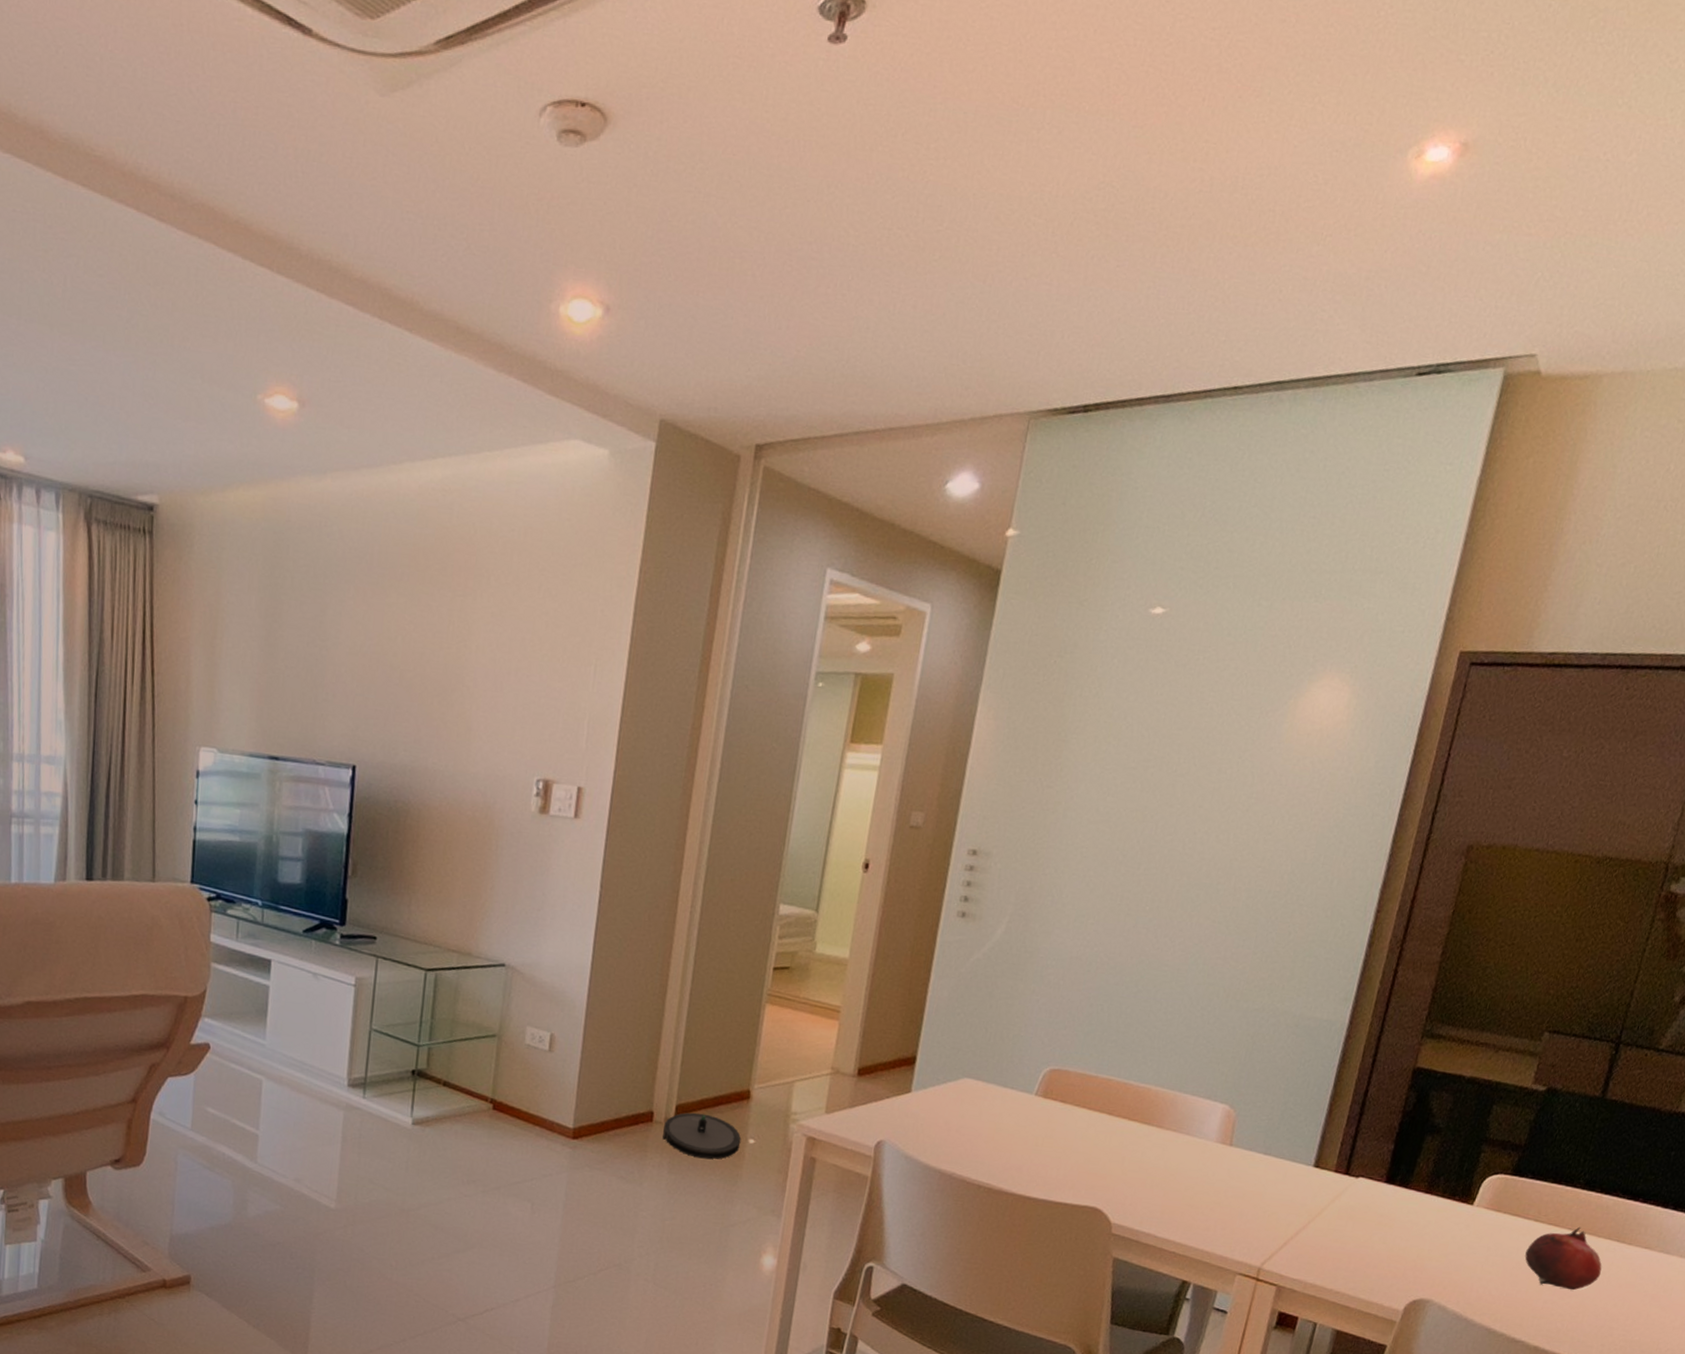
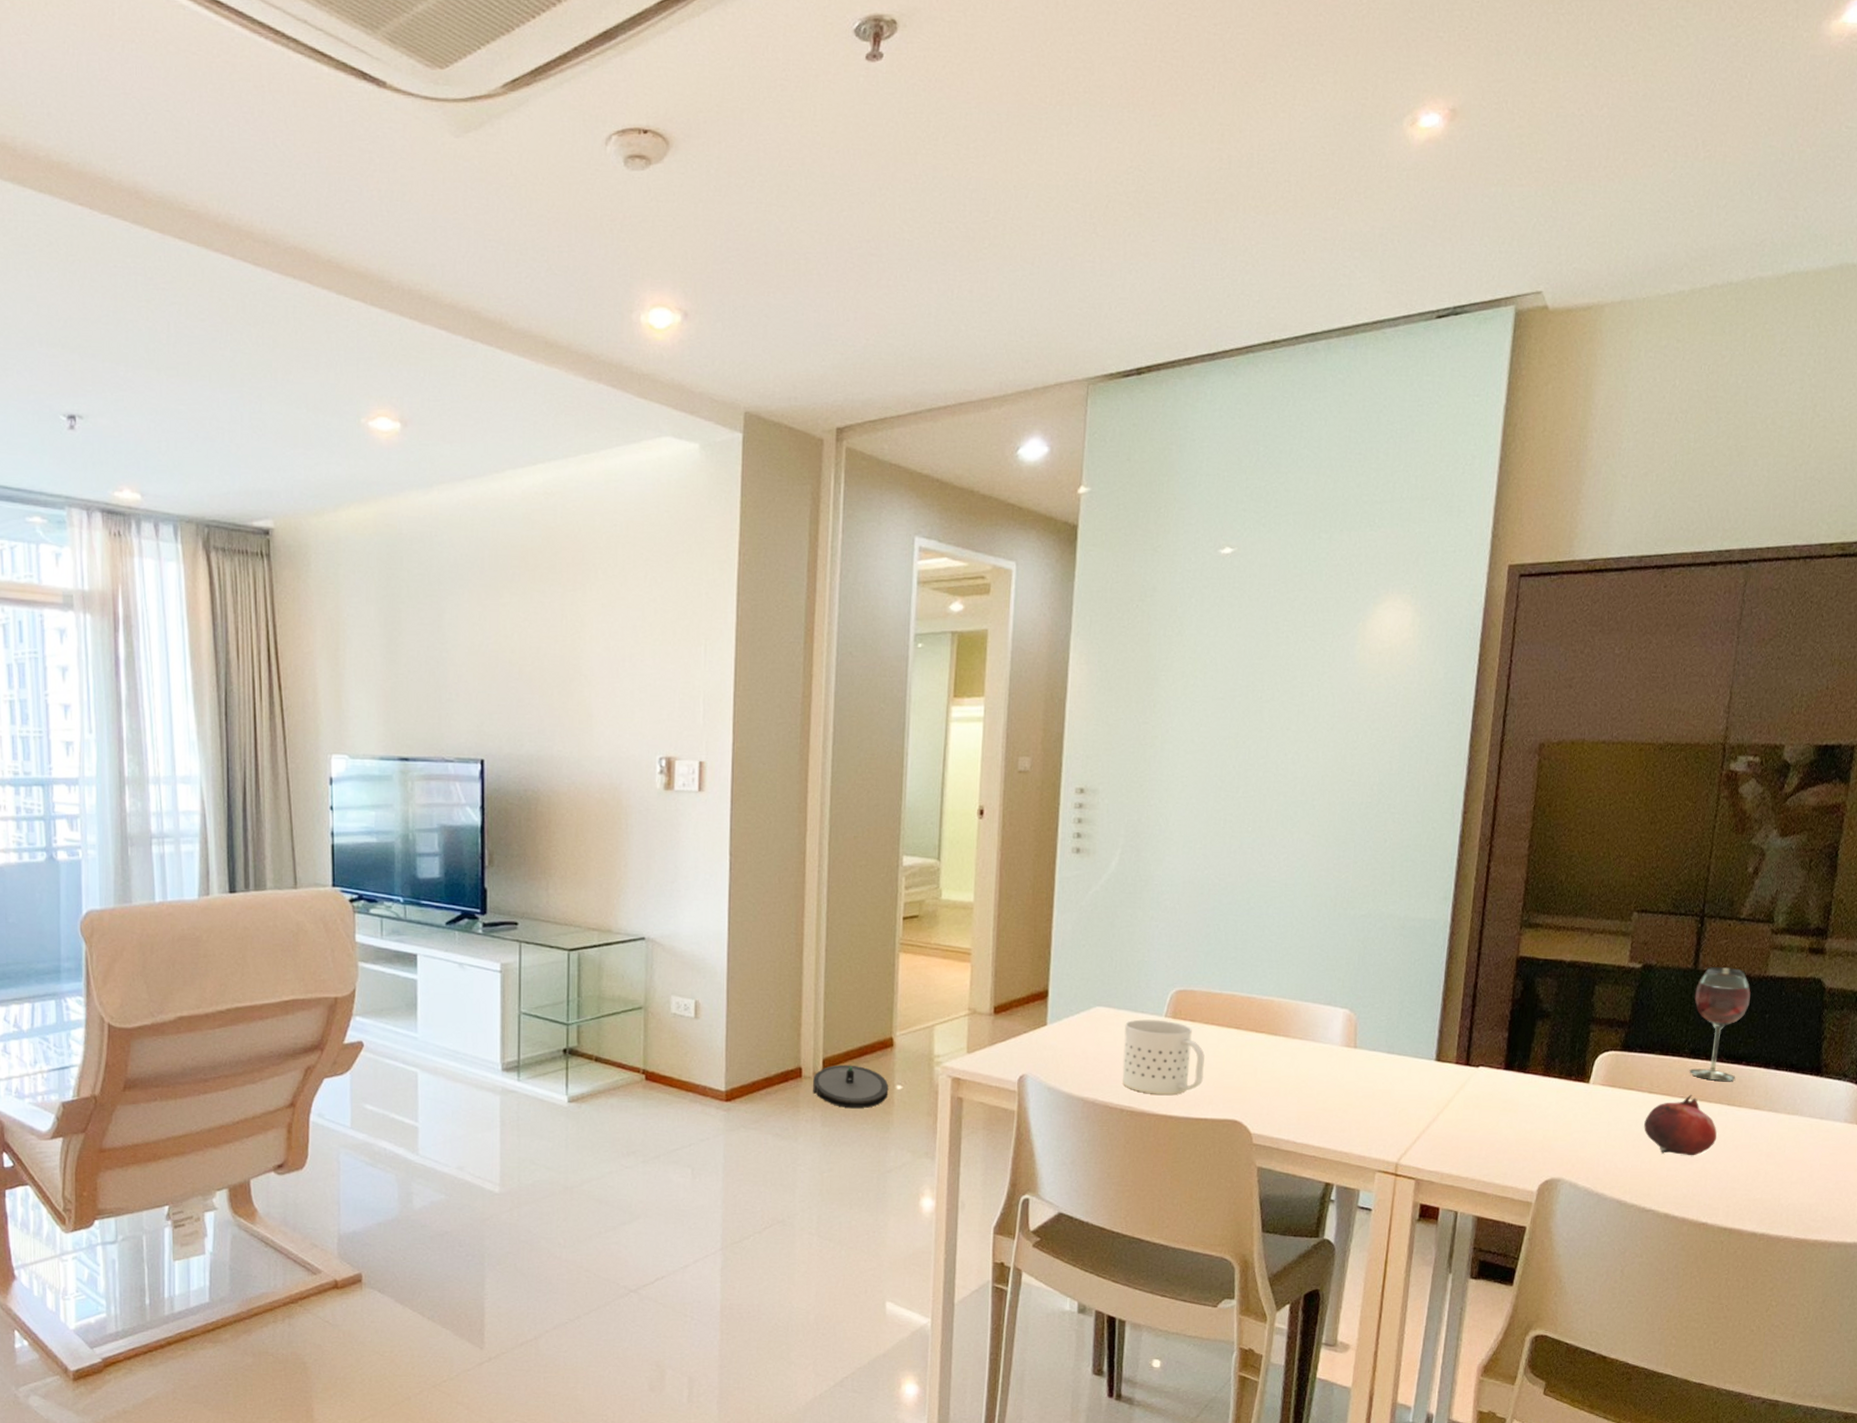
mug: none [982,1095,1072,1176] -> present [1122,1019,1205,1095]
wineglass: none [1581,1096,1660,1217] -> present [1689,966,1752,1081]

